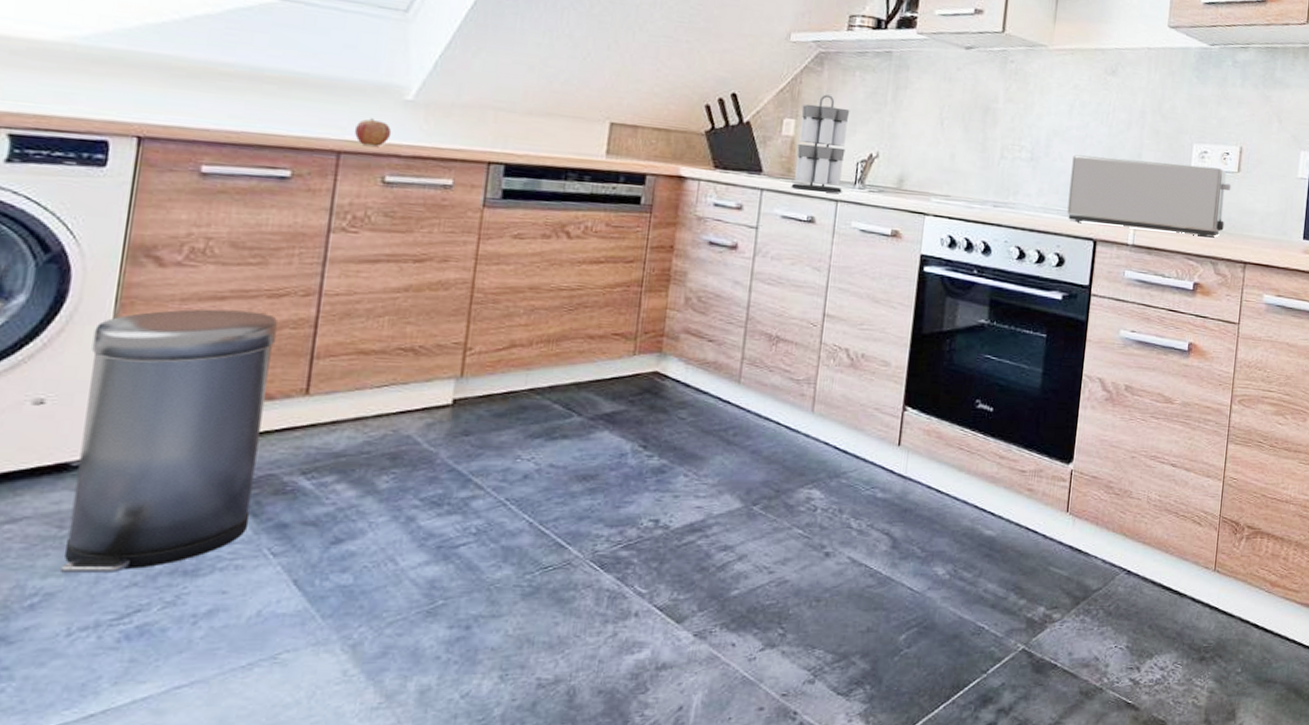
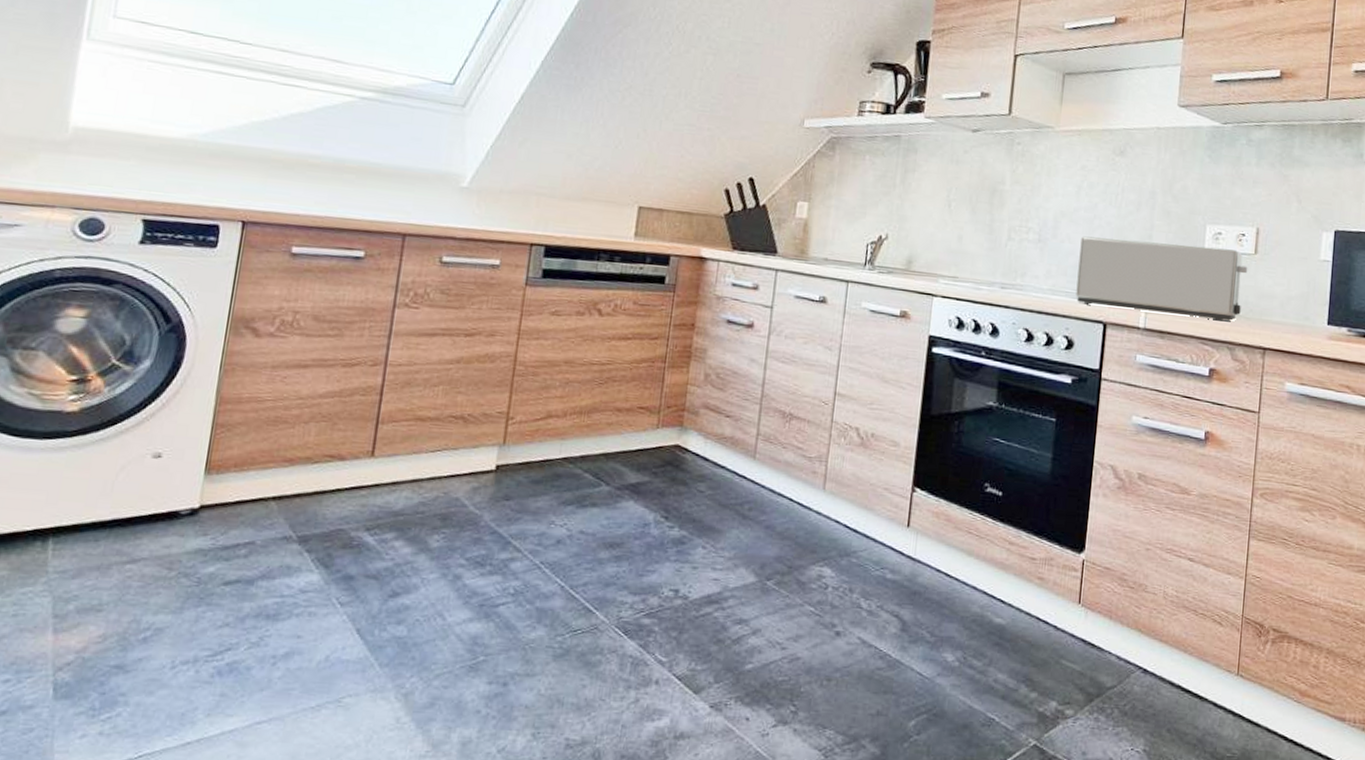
pedal bin: present [59,309,279,574] -> none [167,376,351,614]
fruit: present [355,118,392,147] -> none [418,204,449,230]
spice rack: present [791,94,850,193] -> none [804,178,860,274]

